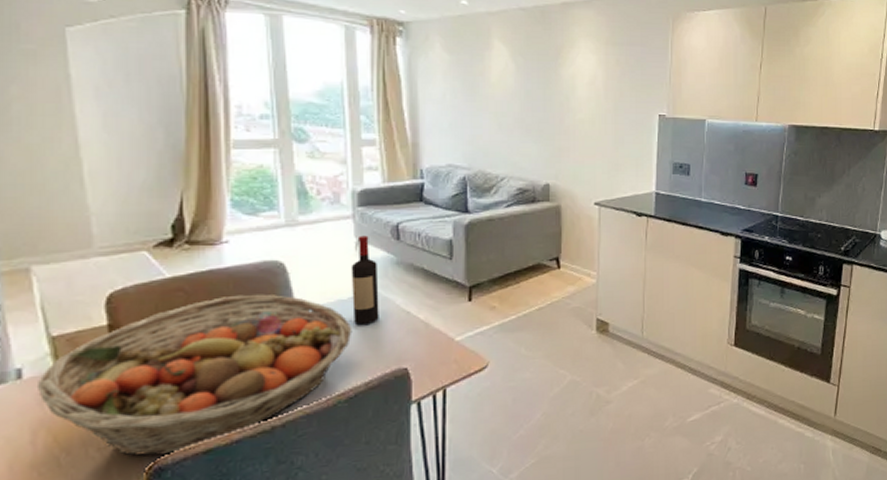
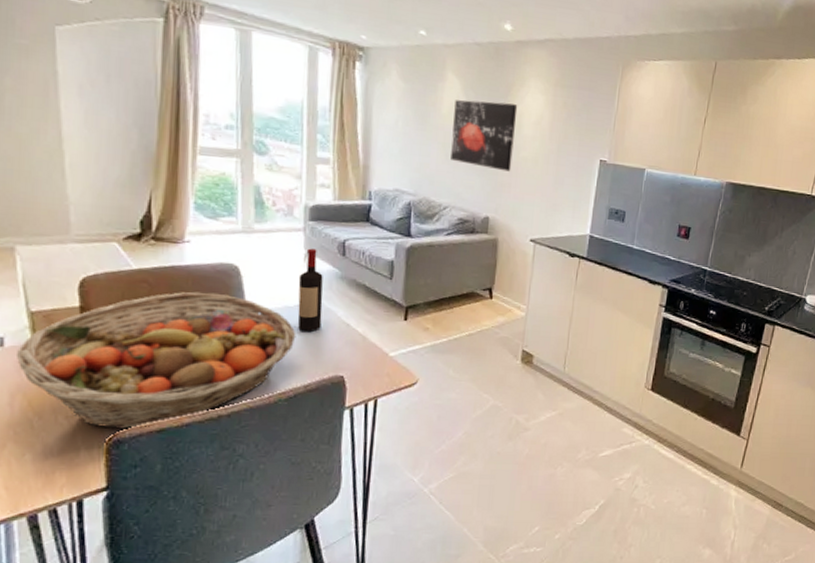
wall art: none [504,66,570,135] -> present [451,100,518,172]

